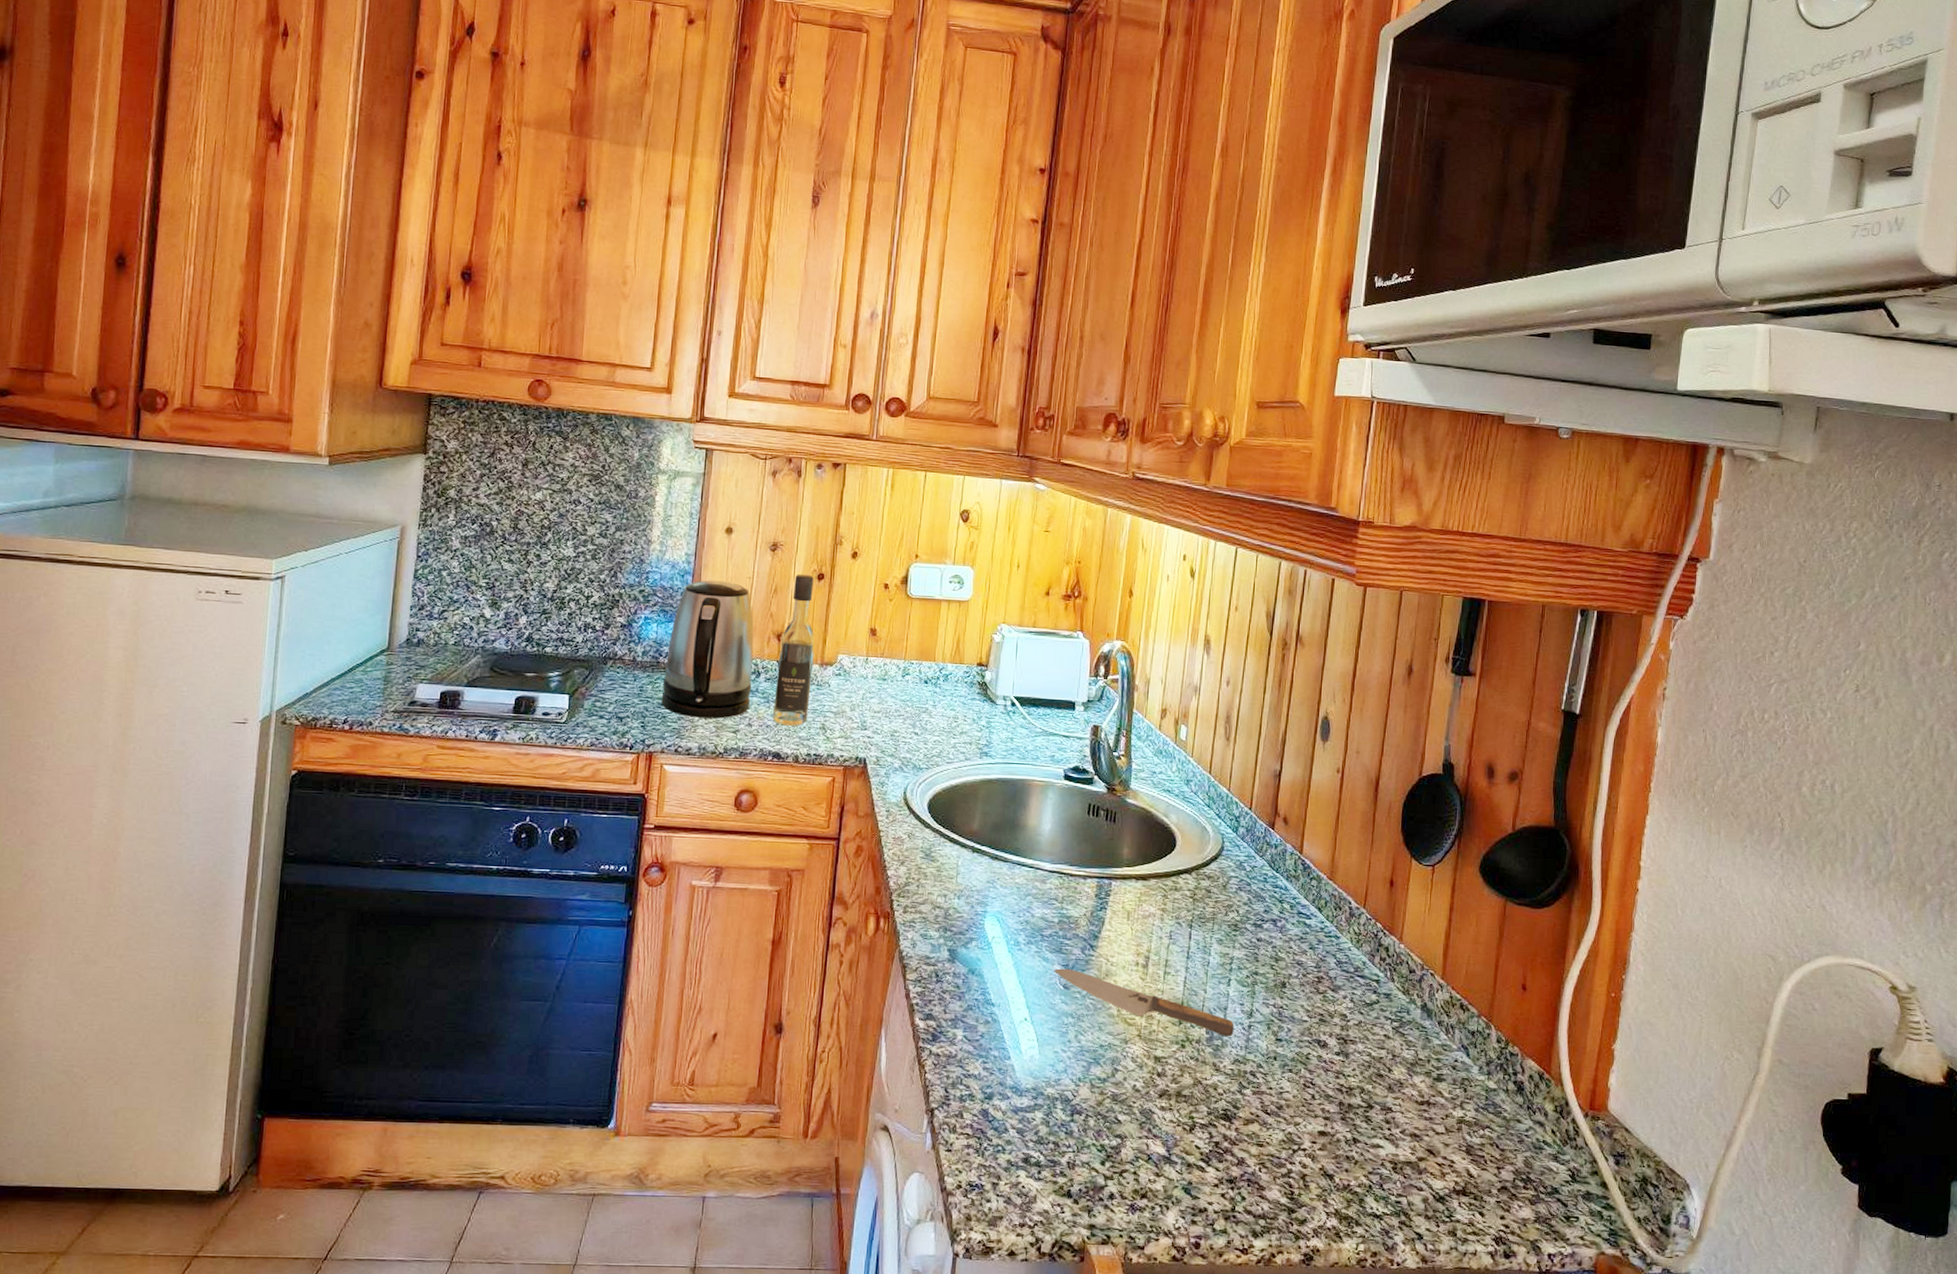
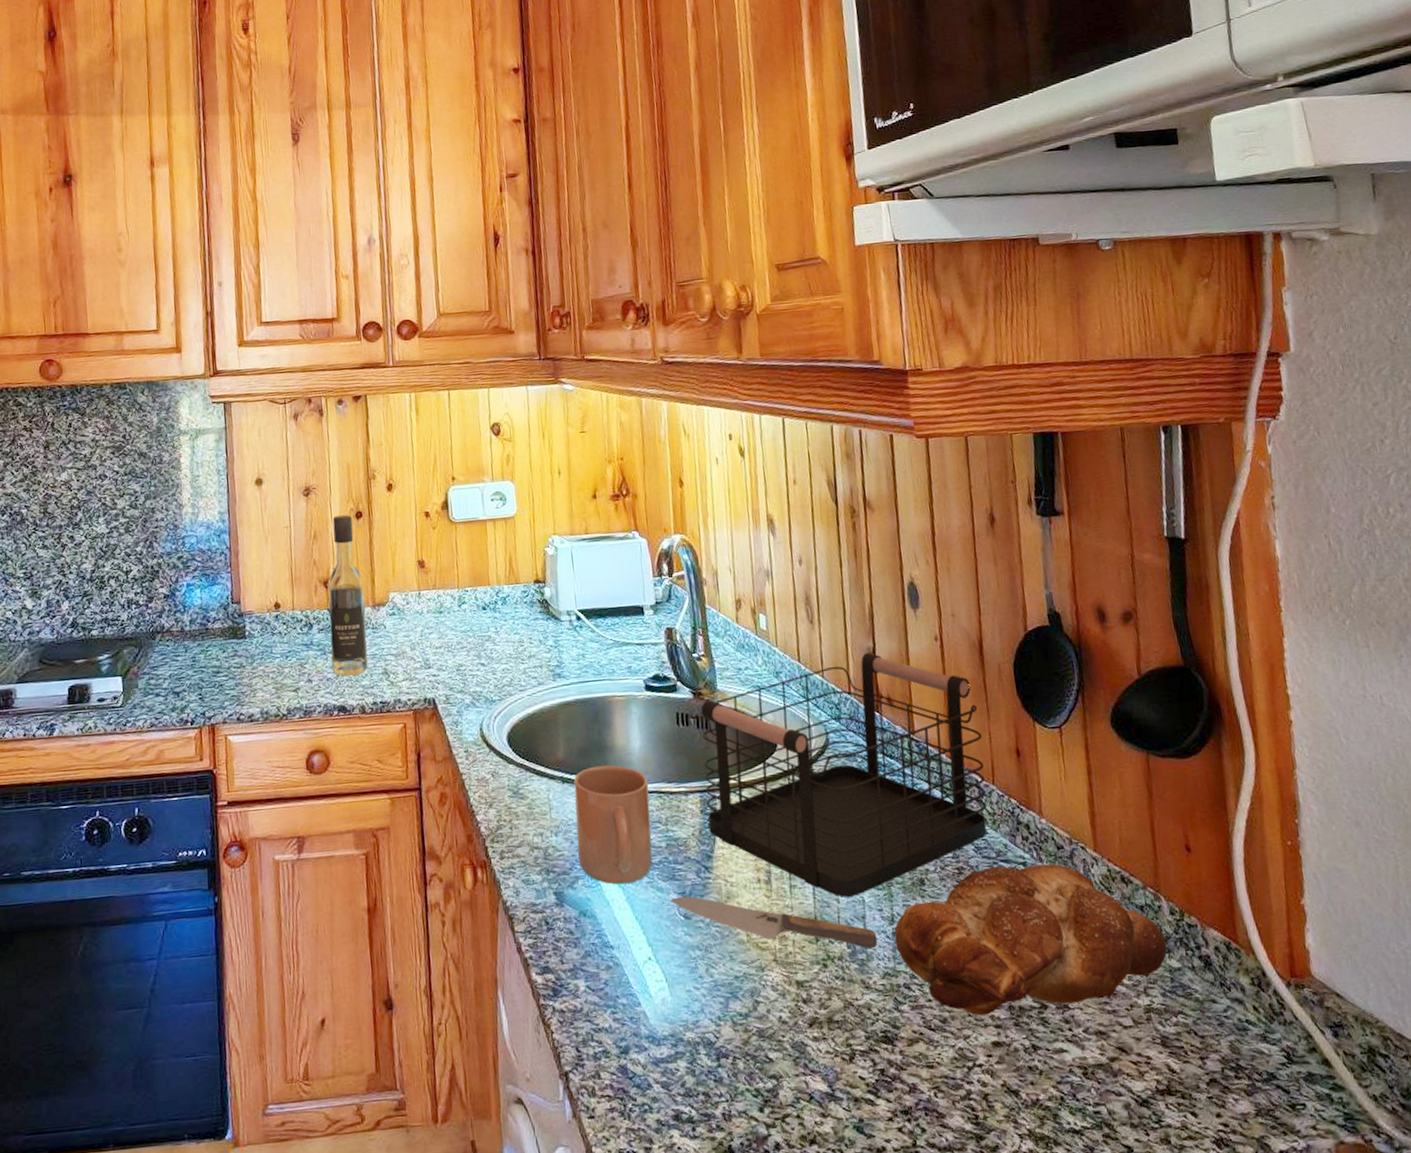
kettle: present [661,580,754,719] -> none [215,534,307,682]
mug: none [976,841,1052,950] -> present [573,765,653,885]
dish rack: none [1100,775,1363,989] -> present [700,653,987,897]
bread loaf: none [1249,980,1488,1108] -> present [894,863,1168,1016]

